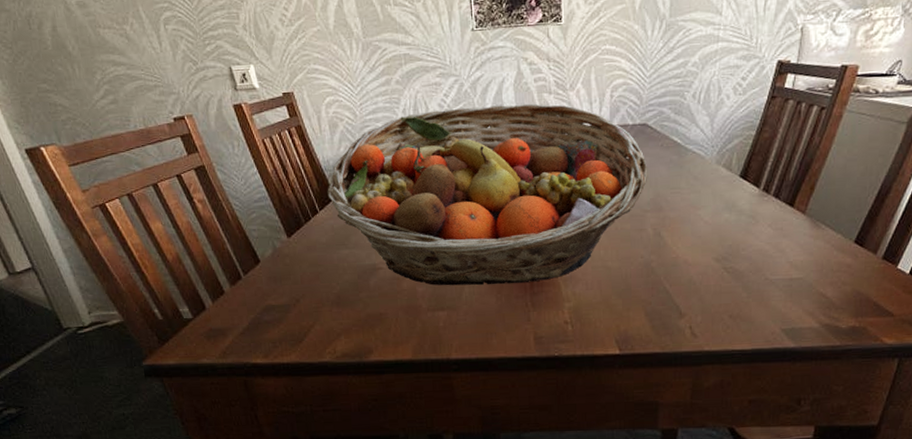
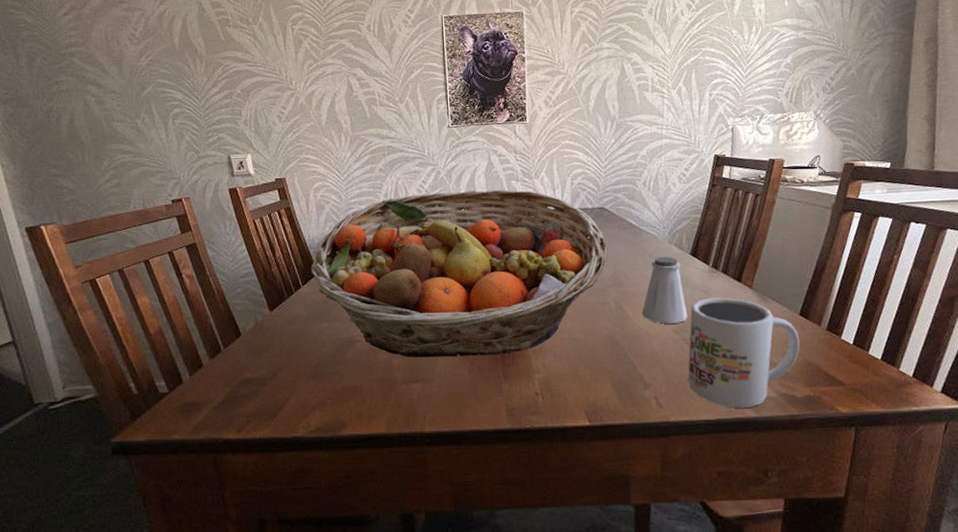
saltshaker: none [681,178,732,252] -> present [641,256,688,324]
mug: none [725,223,852,338] -> present [687,297,800,408]

